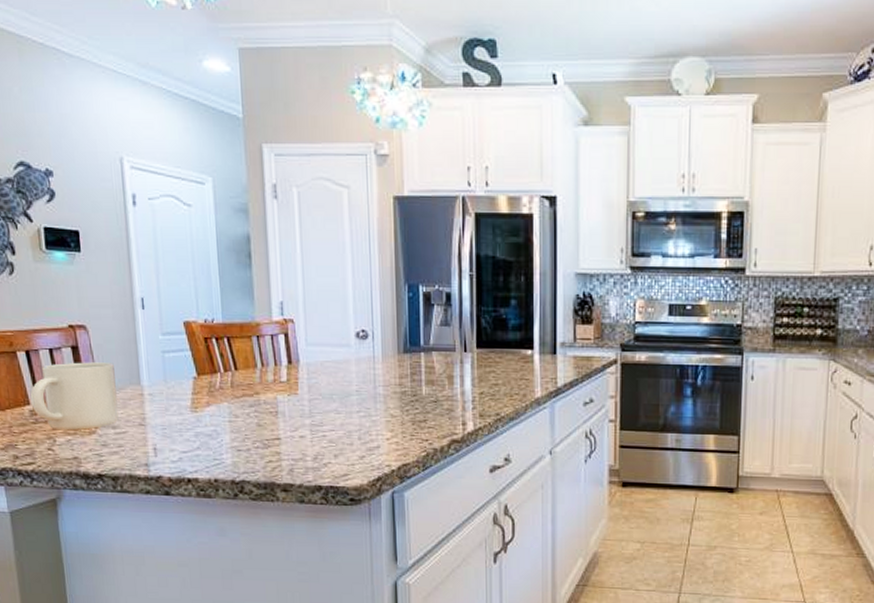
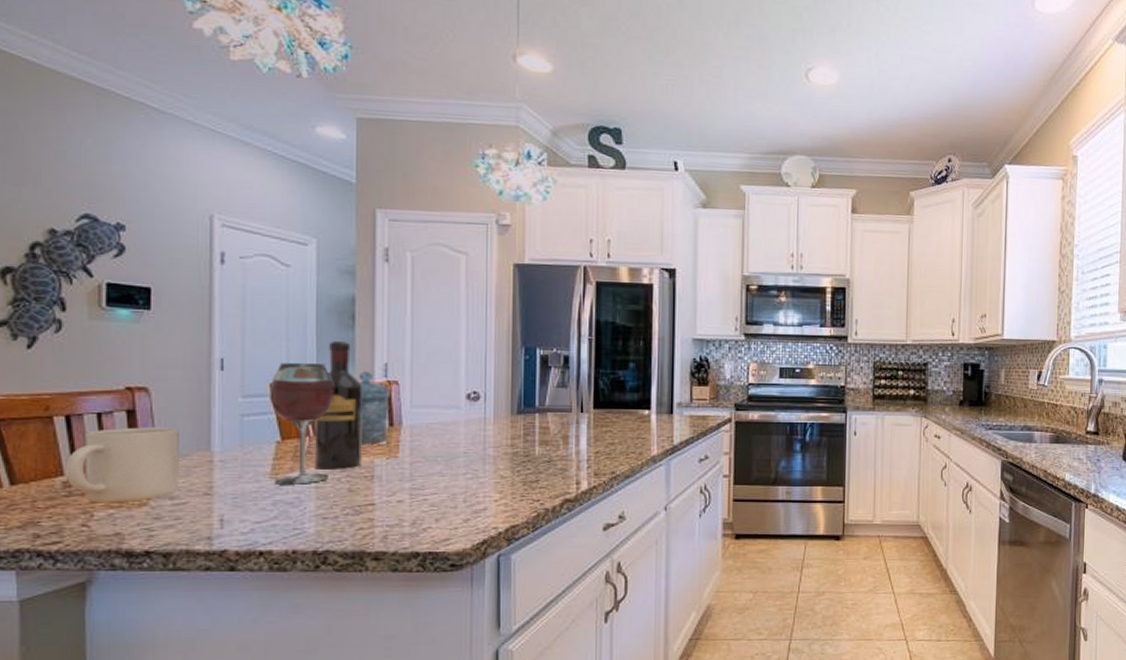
wineglass: none [183,302,239,418] -> present [270,363,334,485]
wine bottle: none [224,279,267,405] -> present [315,340,362,469]
canister: none [259,309,288,381] -> present [359,371,390,444]

